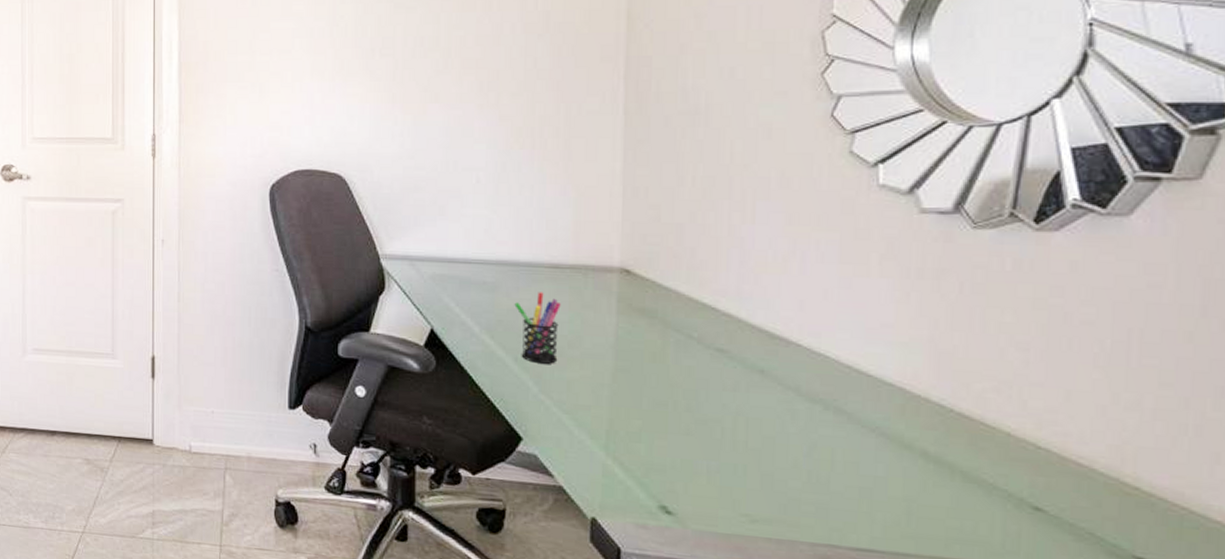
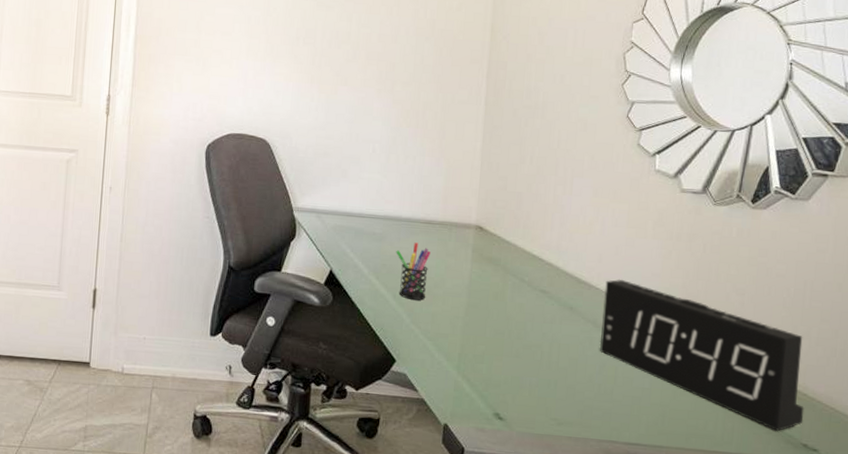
alarm clock: none [806,332,1137,539] -> present [599,279,804,432]

